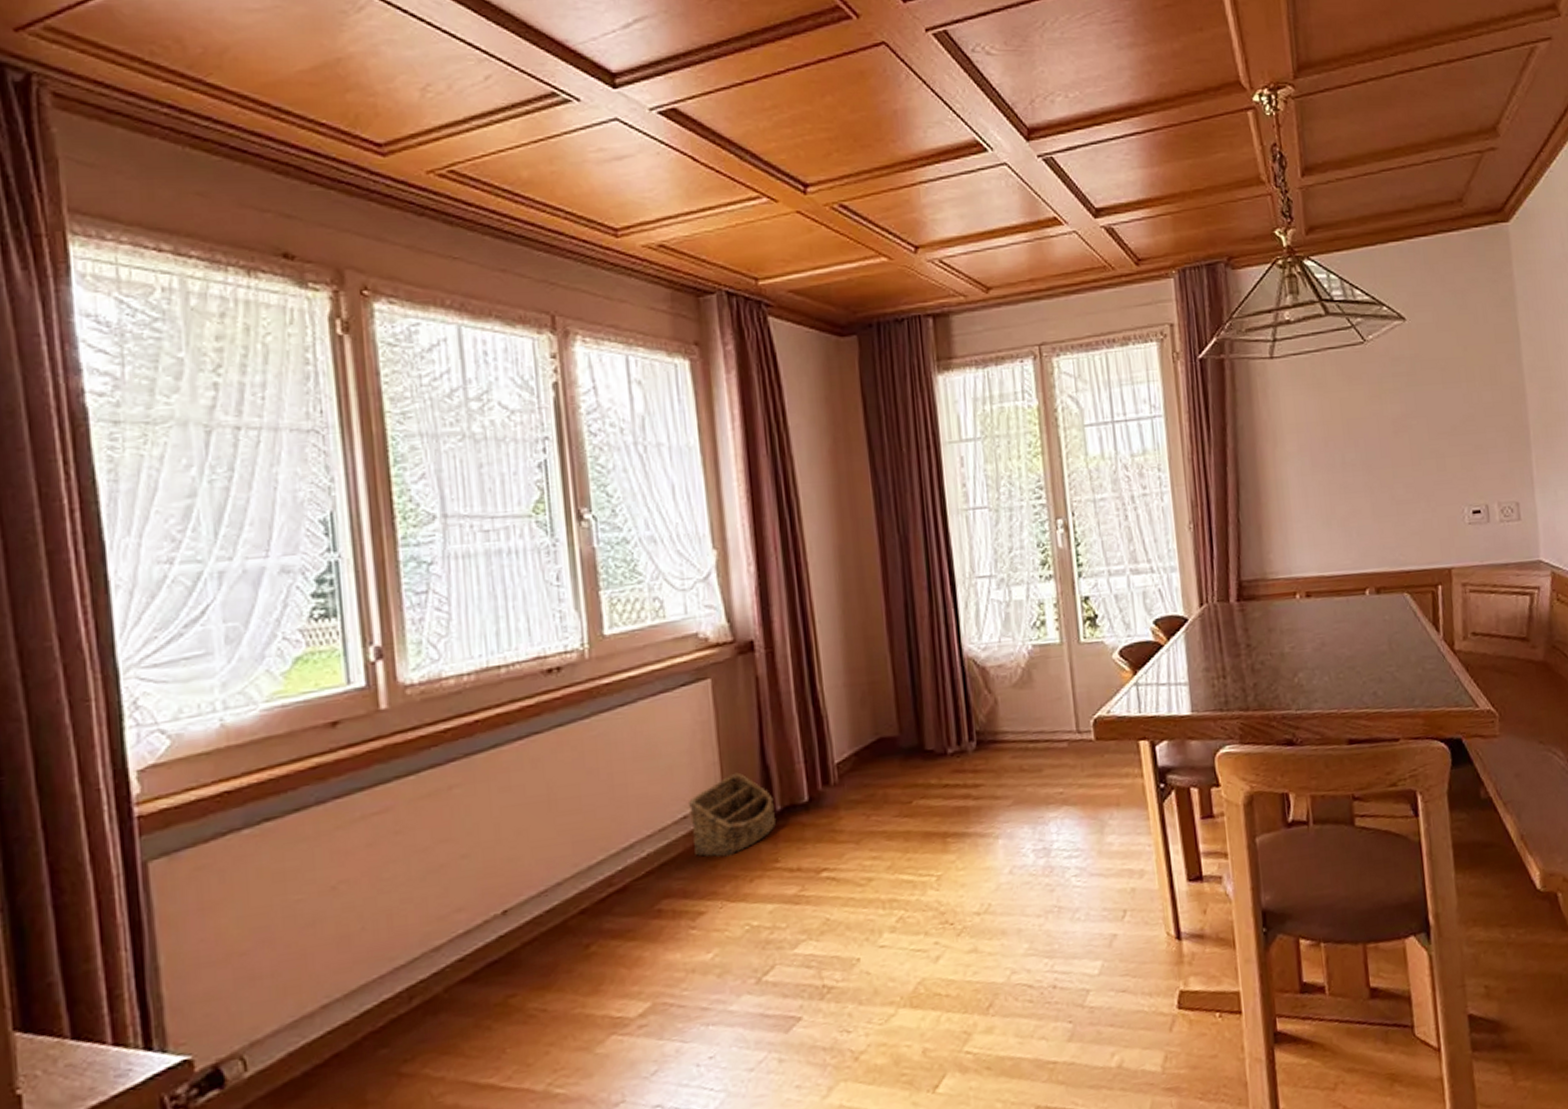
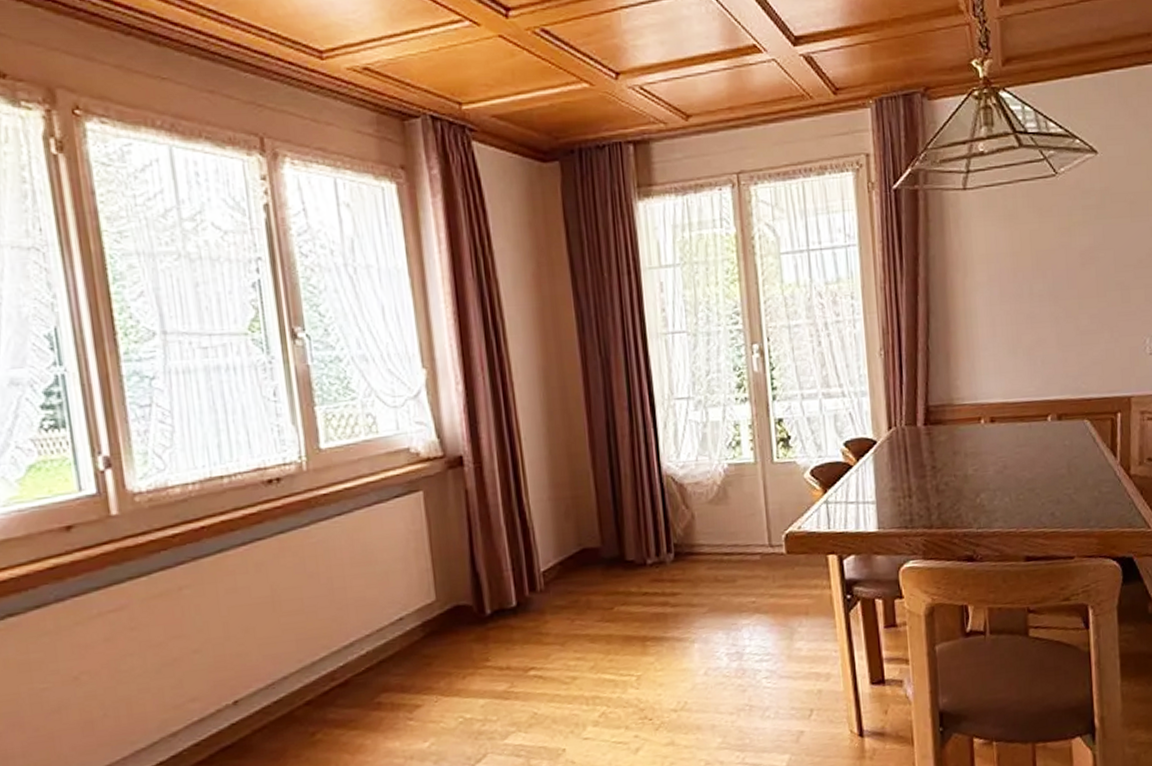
basket: present [689,772,777,857] -> none [404,578,487,656]

